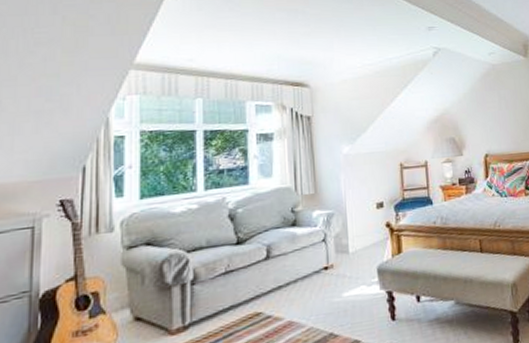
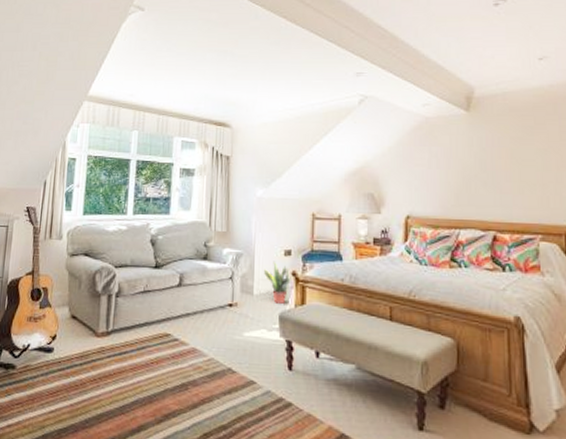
potted plant: none [358,216,388,258] -> present [264,262,294,305]

